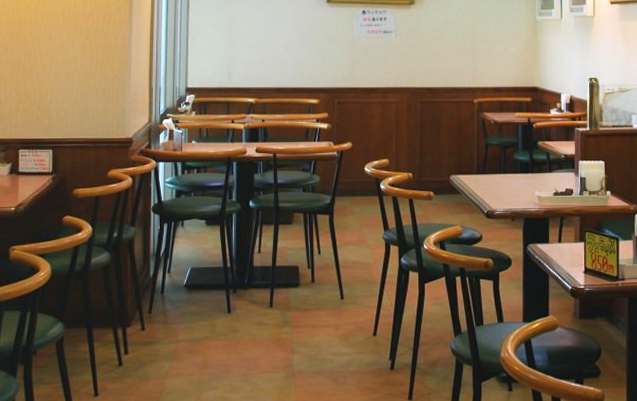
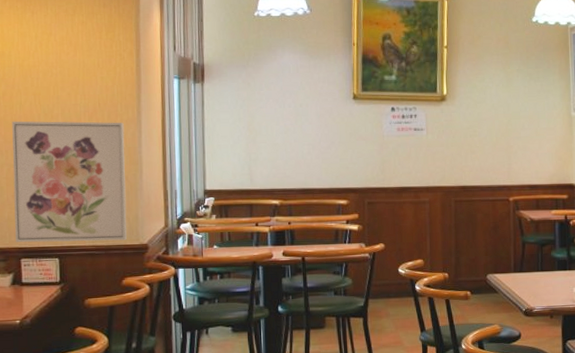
wall art: none [15,21,117,135] -> present [12,121,127,243]

